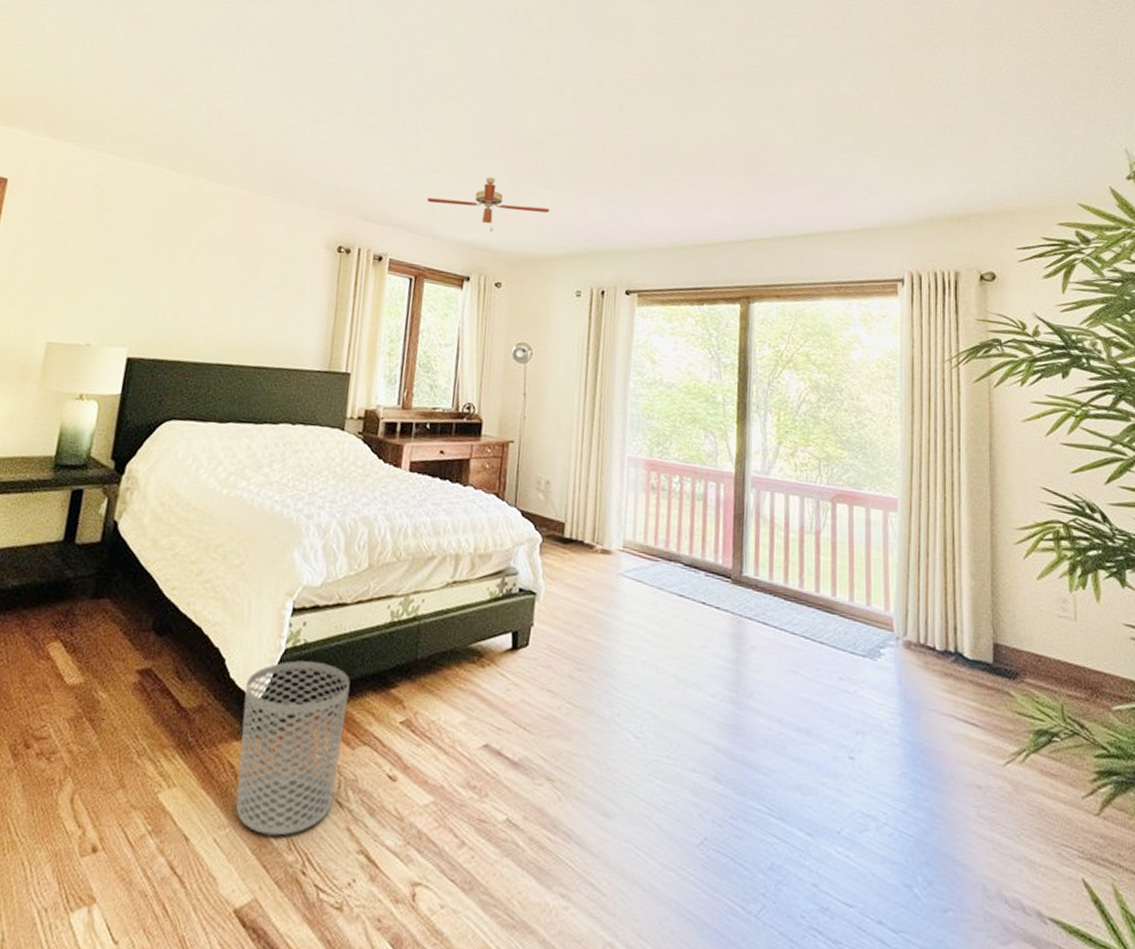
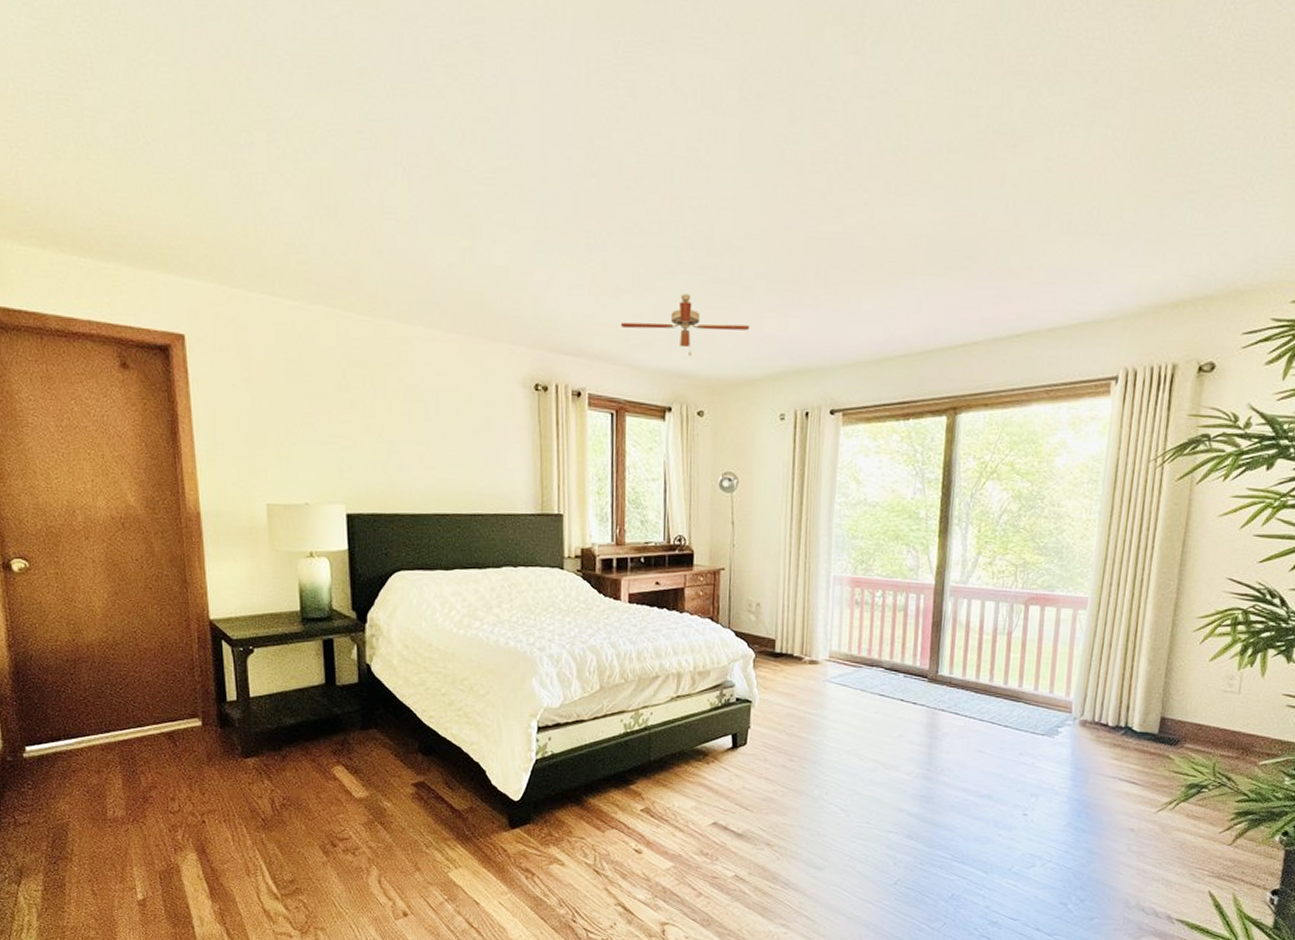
waste bin: present [235,660,350,836] -> none [507,768,595,897]

